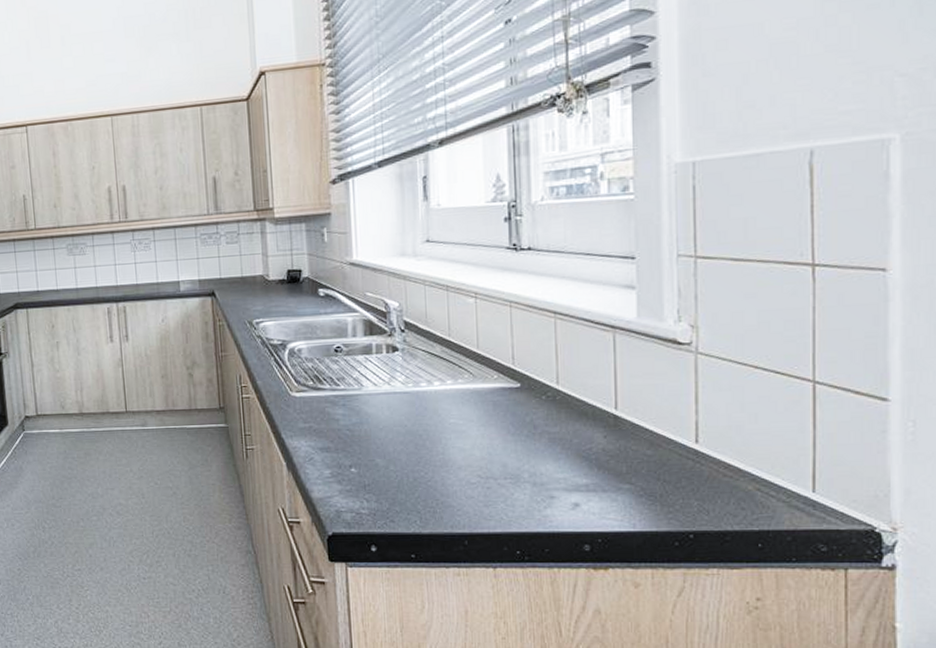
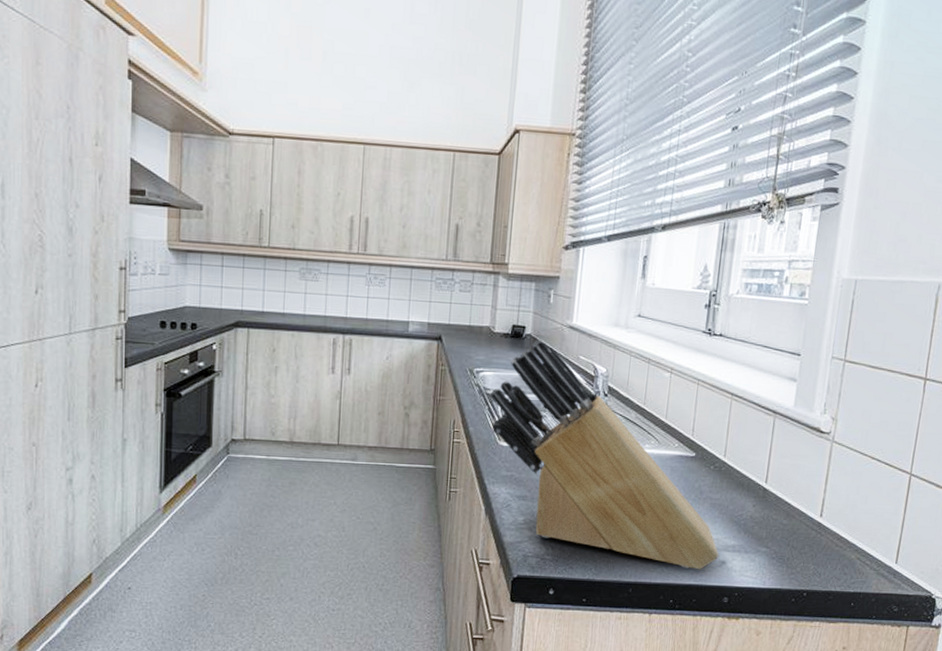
knife block: none [274,281,570,515] -> present [490,339,719,570]

